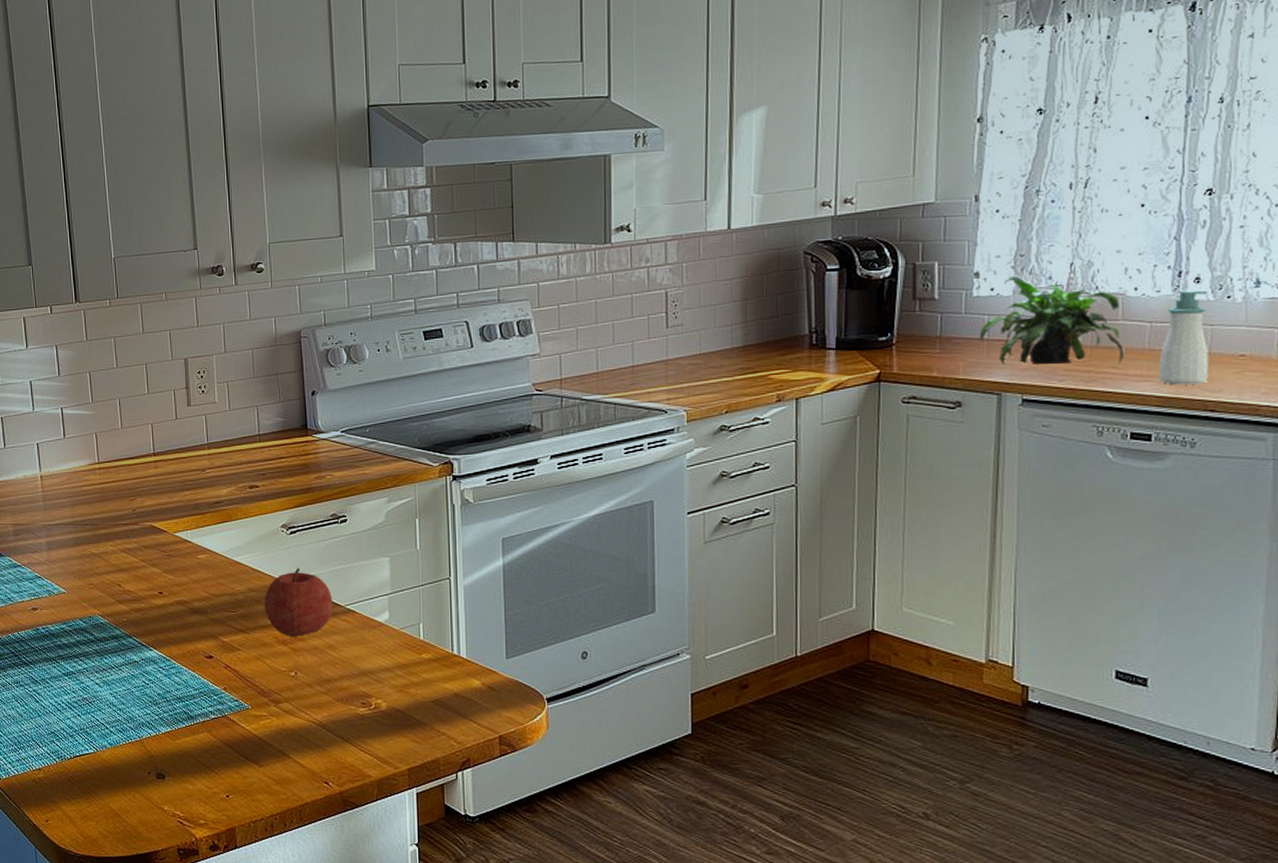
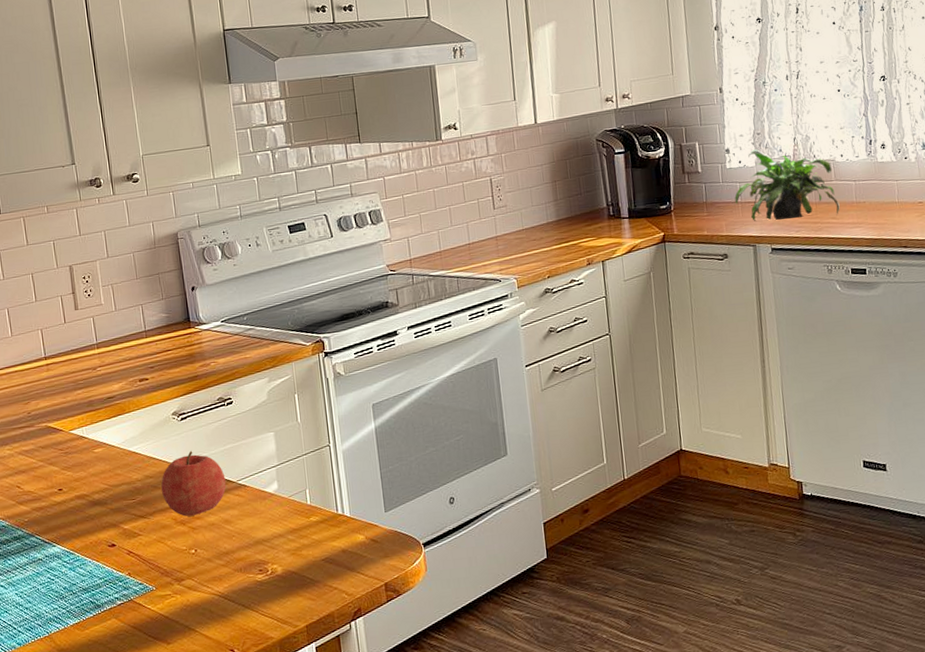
soap bottle: present [1159,290,1209,385] -> none [864,154,900,229]

